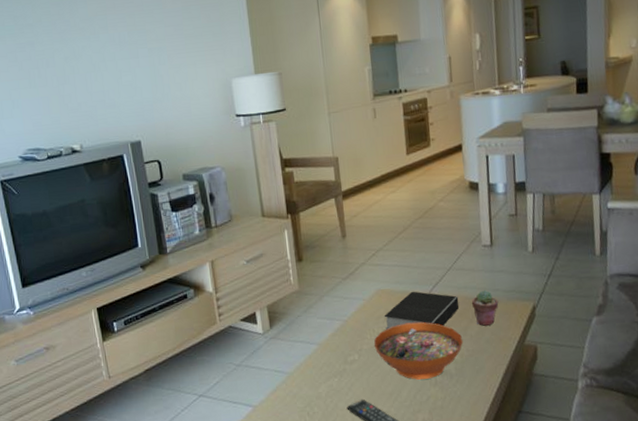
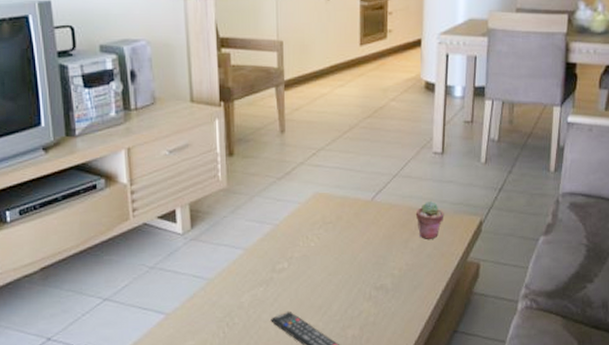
decorative bowl: present [374,322,464,380] -> none [307,231,403,293]
book: present [384,291,459,330] -> none [320,197,402,237]

